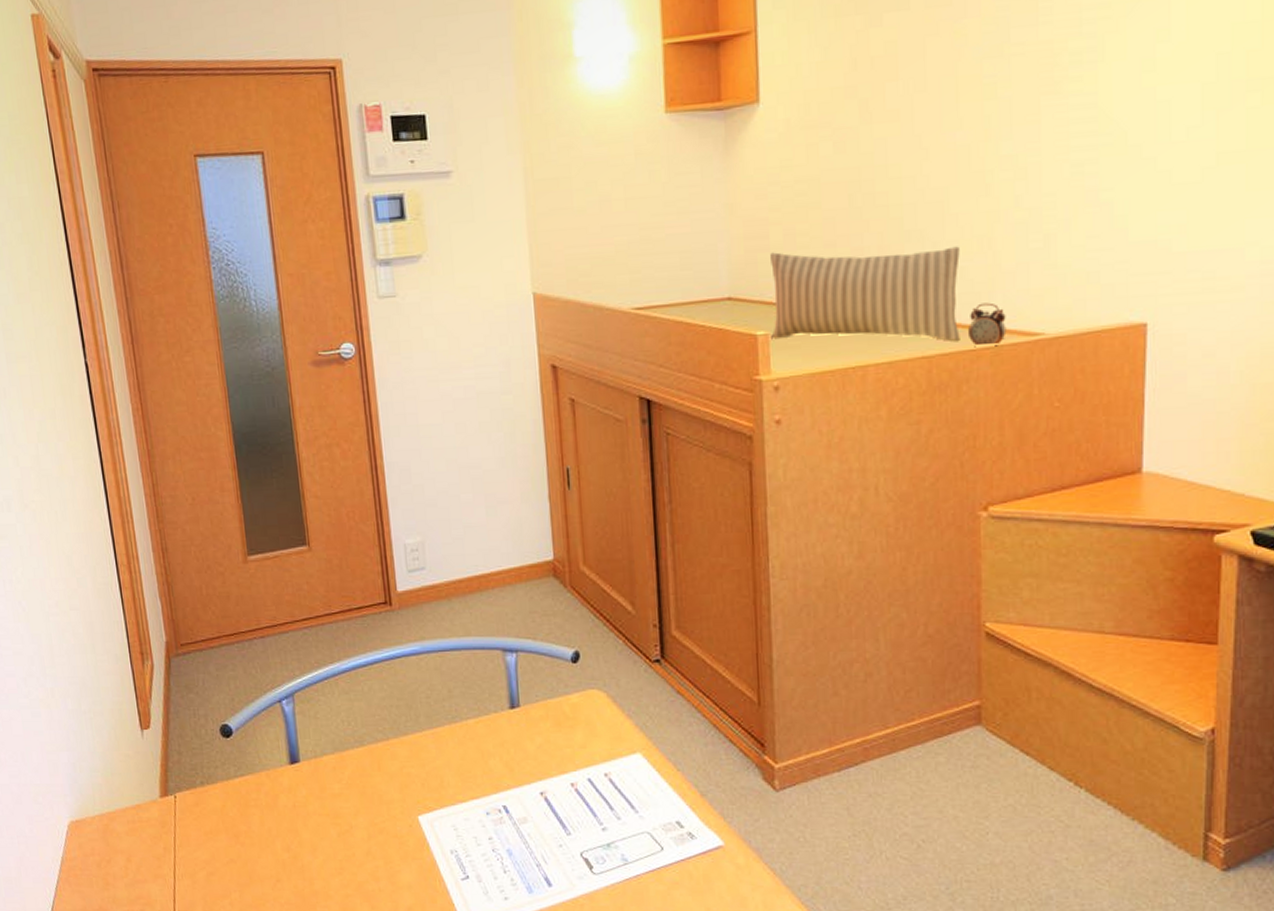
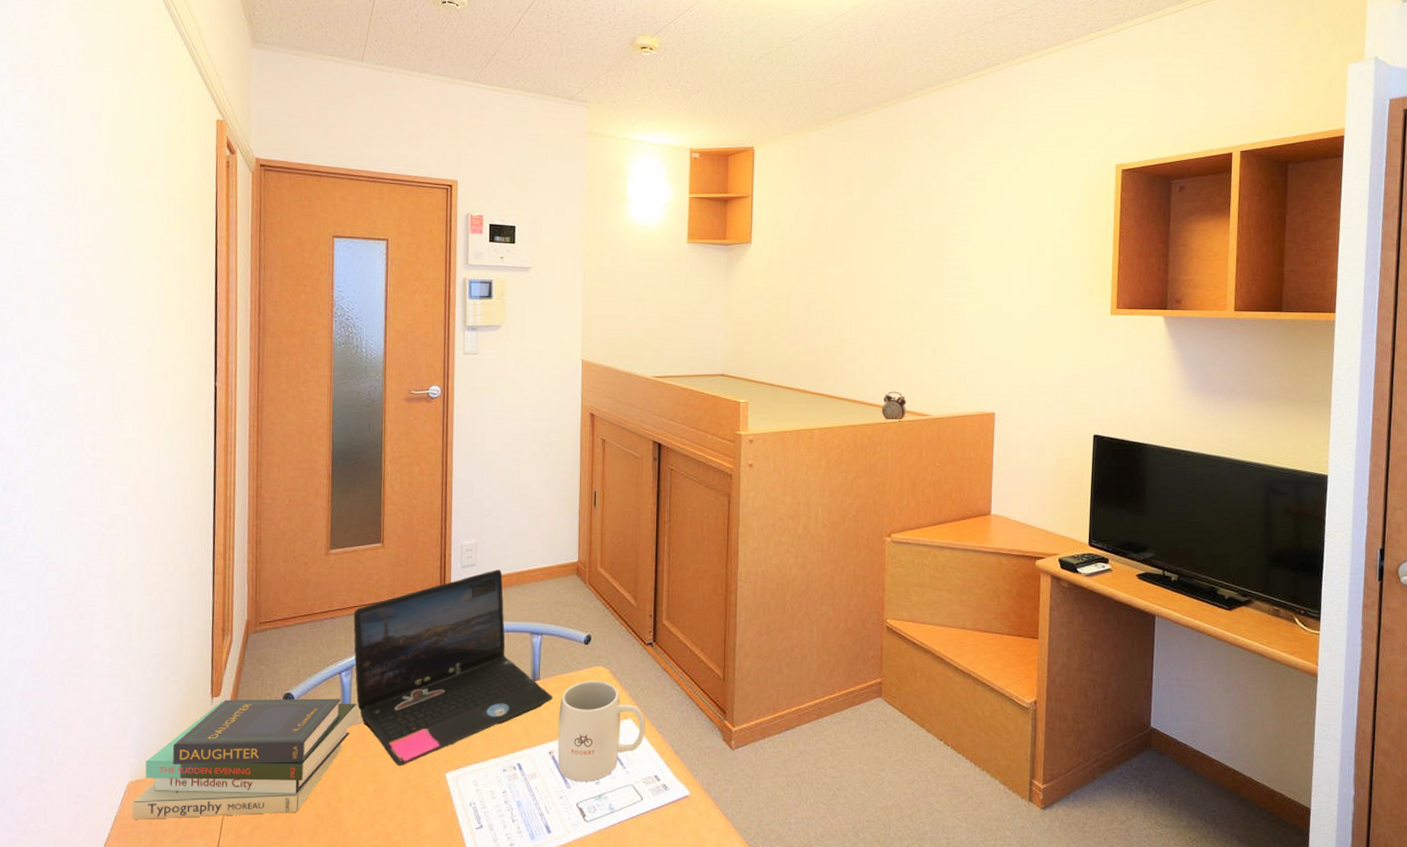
books: none [77,730,307,862] -> present [132,698,357,820]
laptop: none [286,573,539,808] -> present [353,570,554,766]
mug: none [547,707,660,828] -> present [557,681,645,782]
pillow: present [770,246,960,342] -> none [751,345,878,417]

